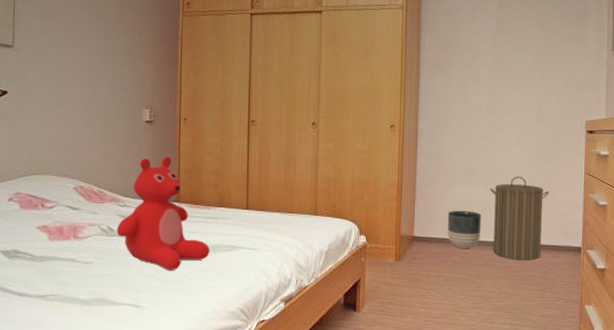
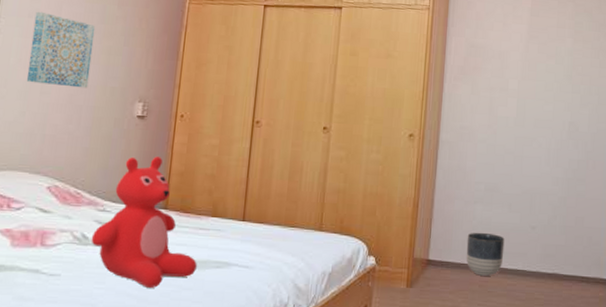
wall art: none [45,31,101,99] -> present [26,11,96,88]
laundry hamper: present [490,176,550,260] -> none [514,197,580,293]

